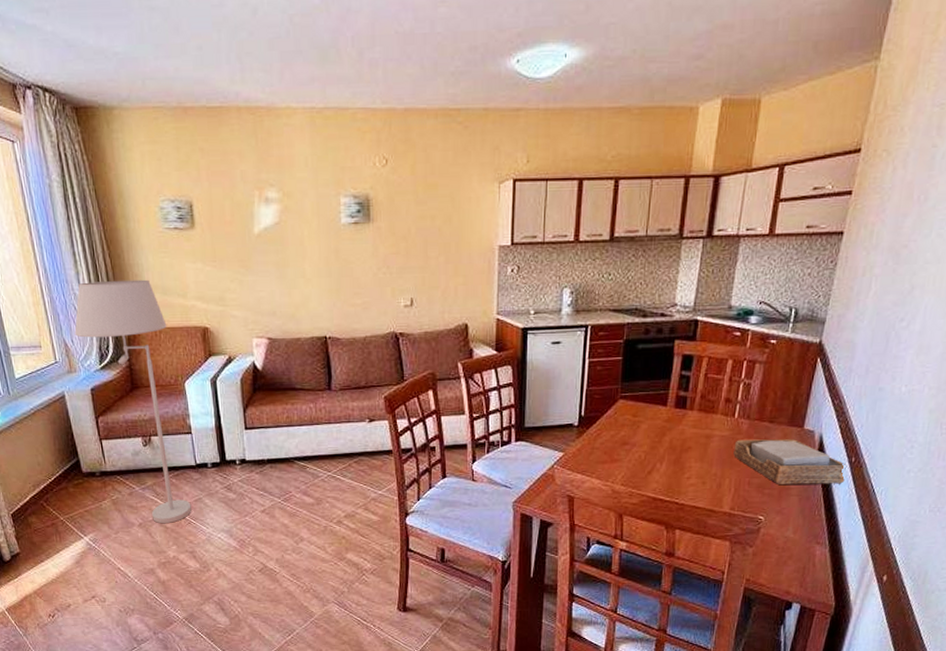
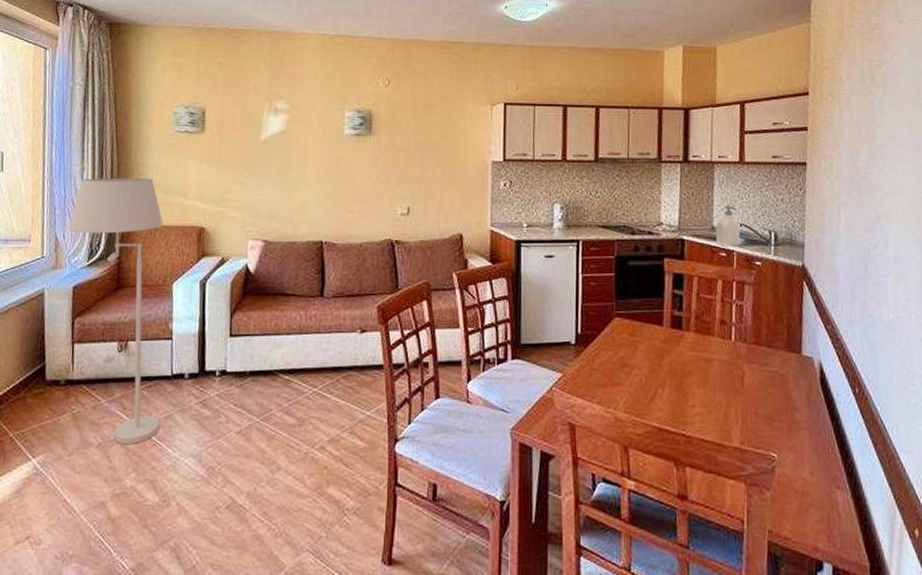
soap bottle: none [732,282,760,326] -> present [716,205,741,247]
napkin holder: present [733,439,847,484] -> none [735,365,854,418]

